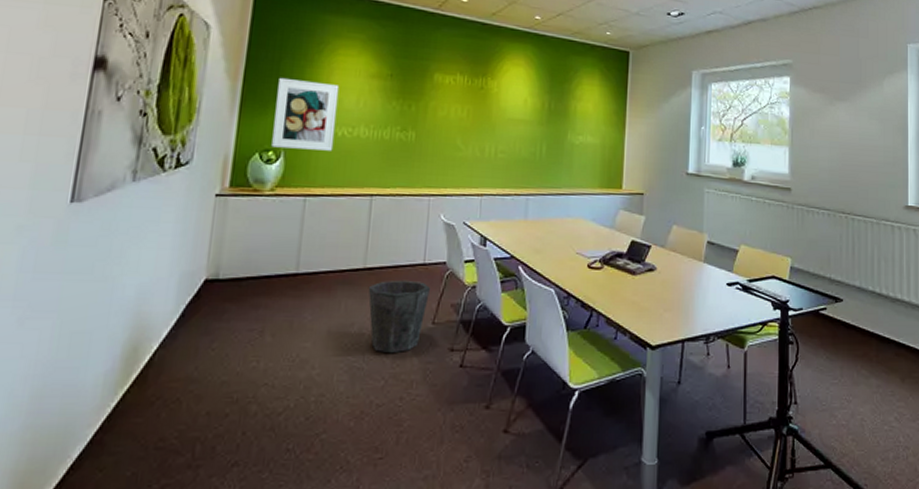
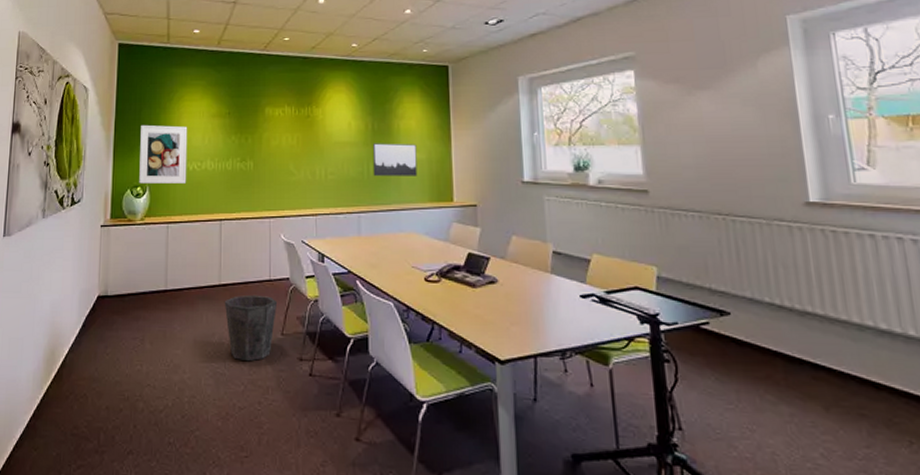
wall art: none [545,123,592,161] -> present [372,143,418,177]

